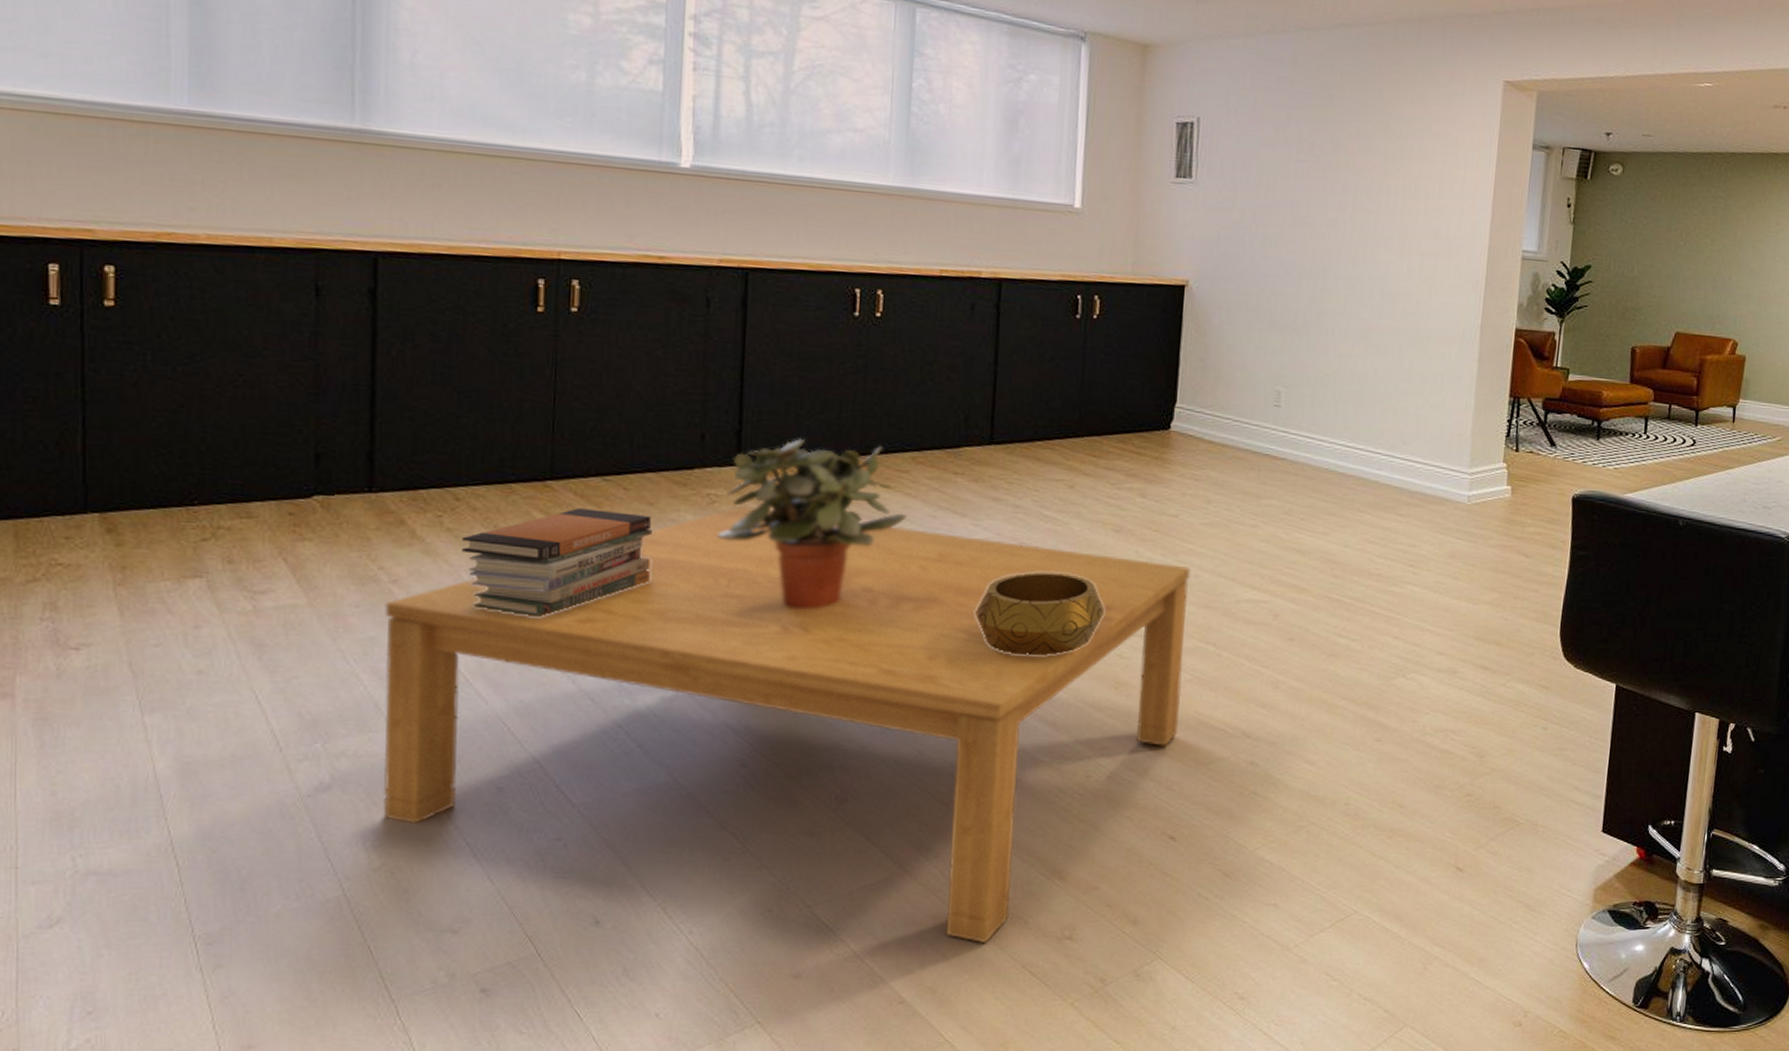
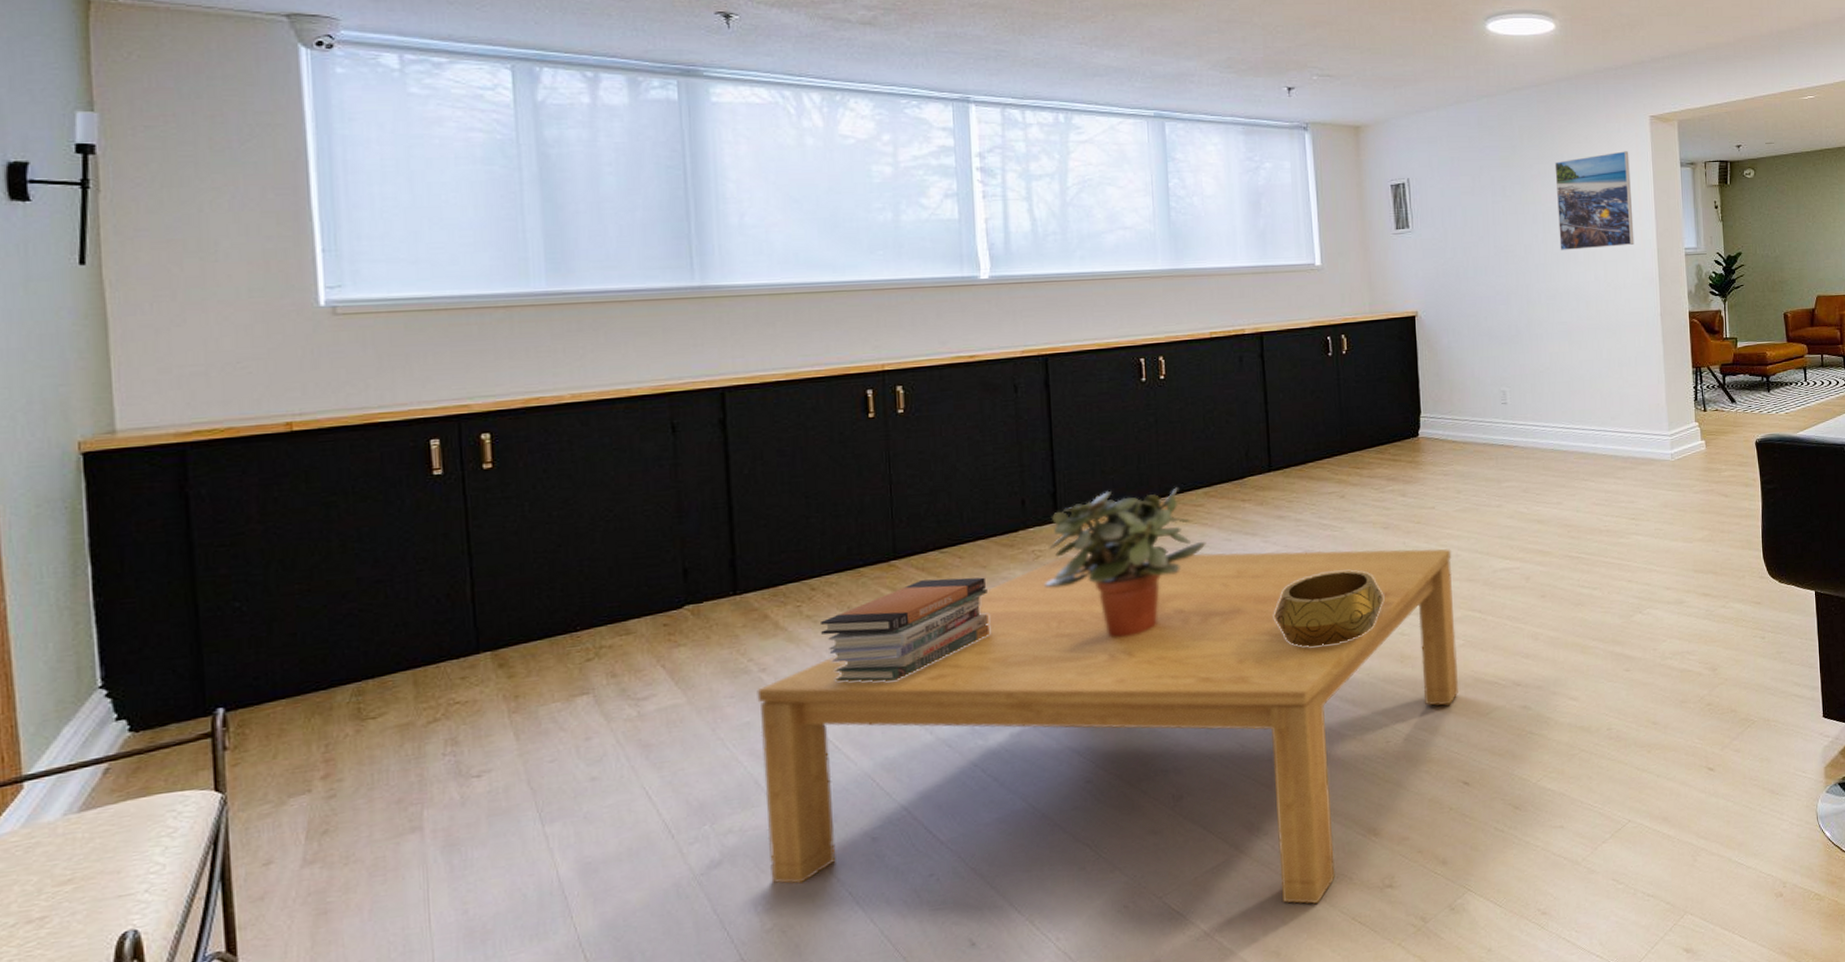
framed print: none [1370,119,1472,238] -> present [1554,151,1635,251]

